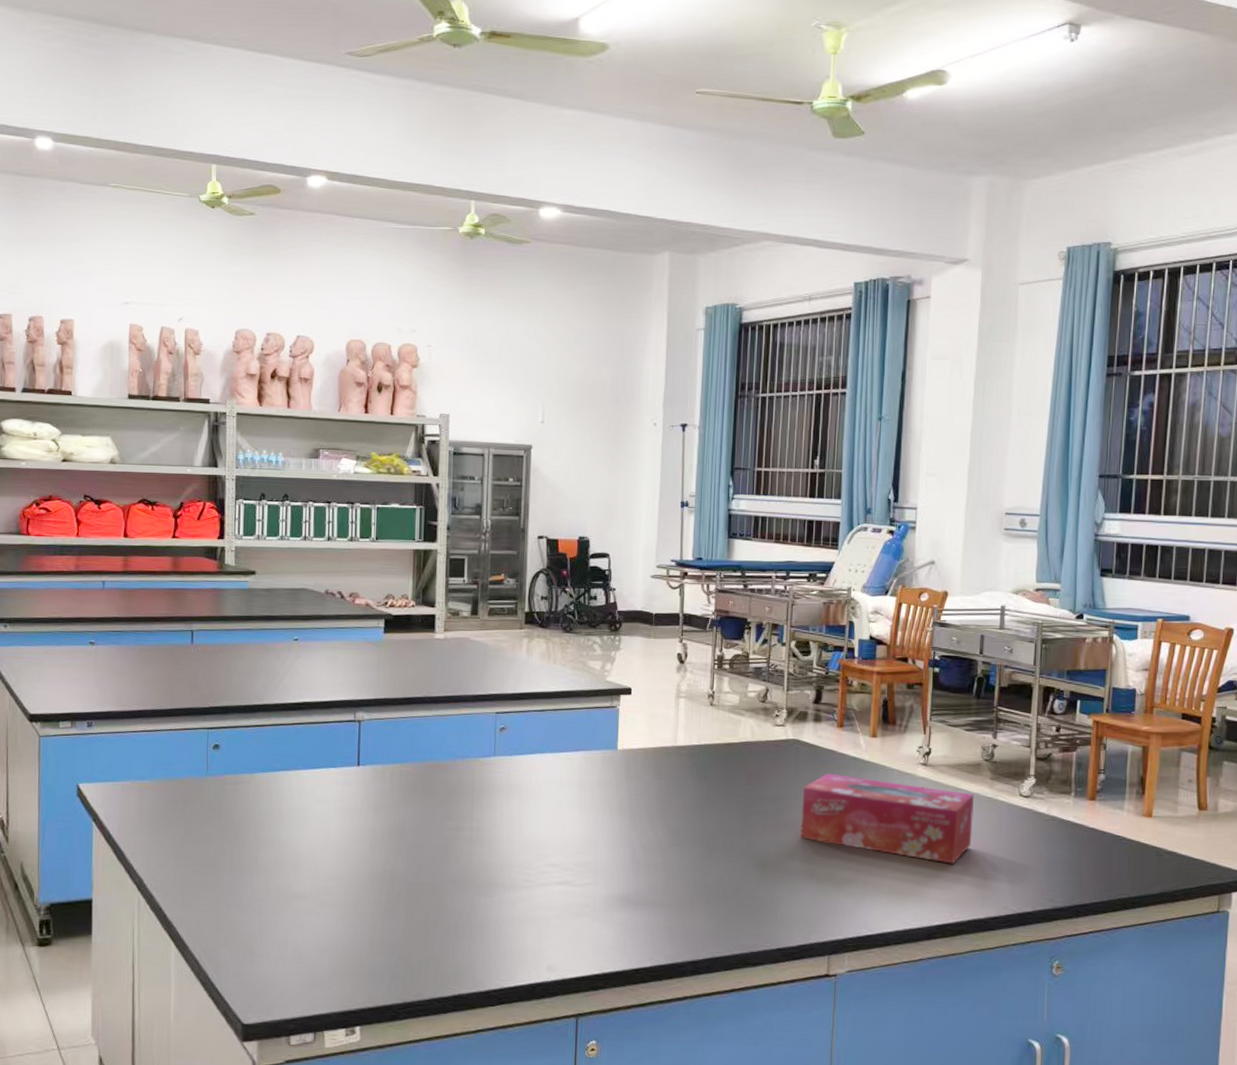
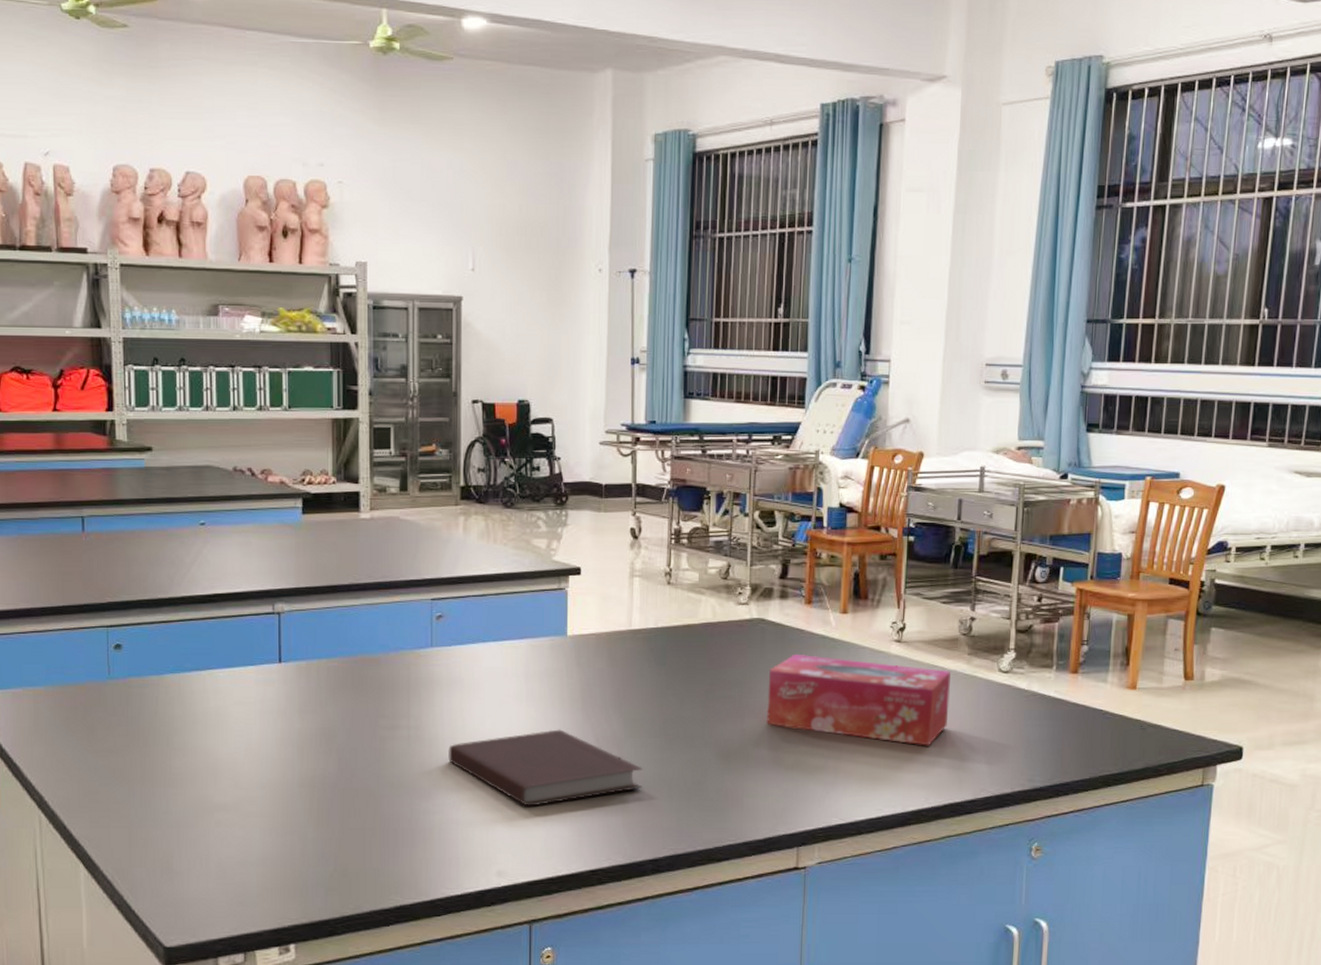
notebook: none [506,835,684,907] -> present [448,729,643,807]

